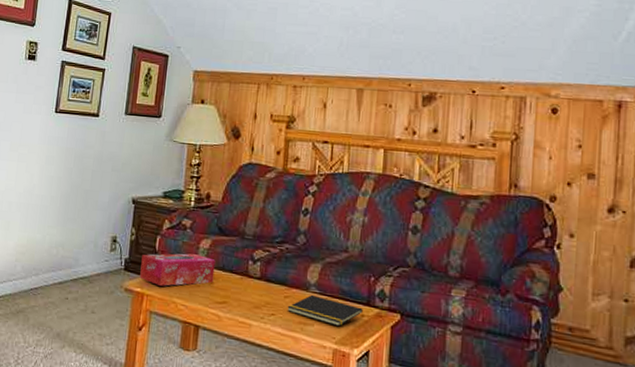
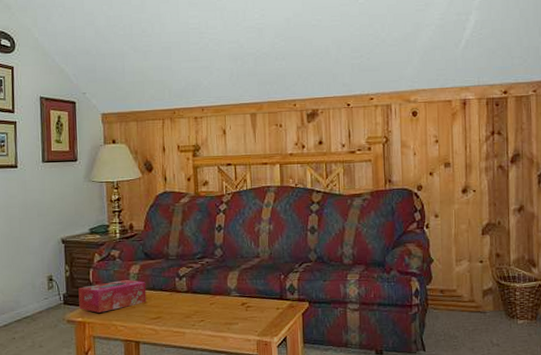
notepad: present [287,294,363,327] -> none [214,298,278,321]

